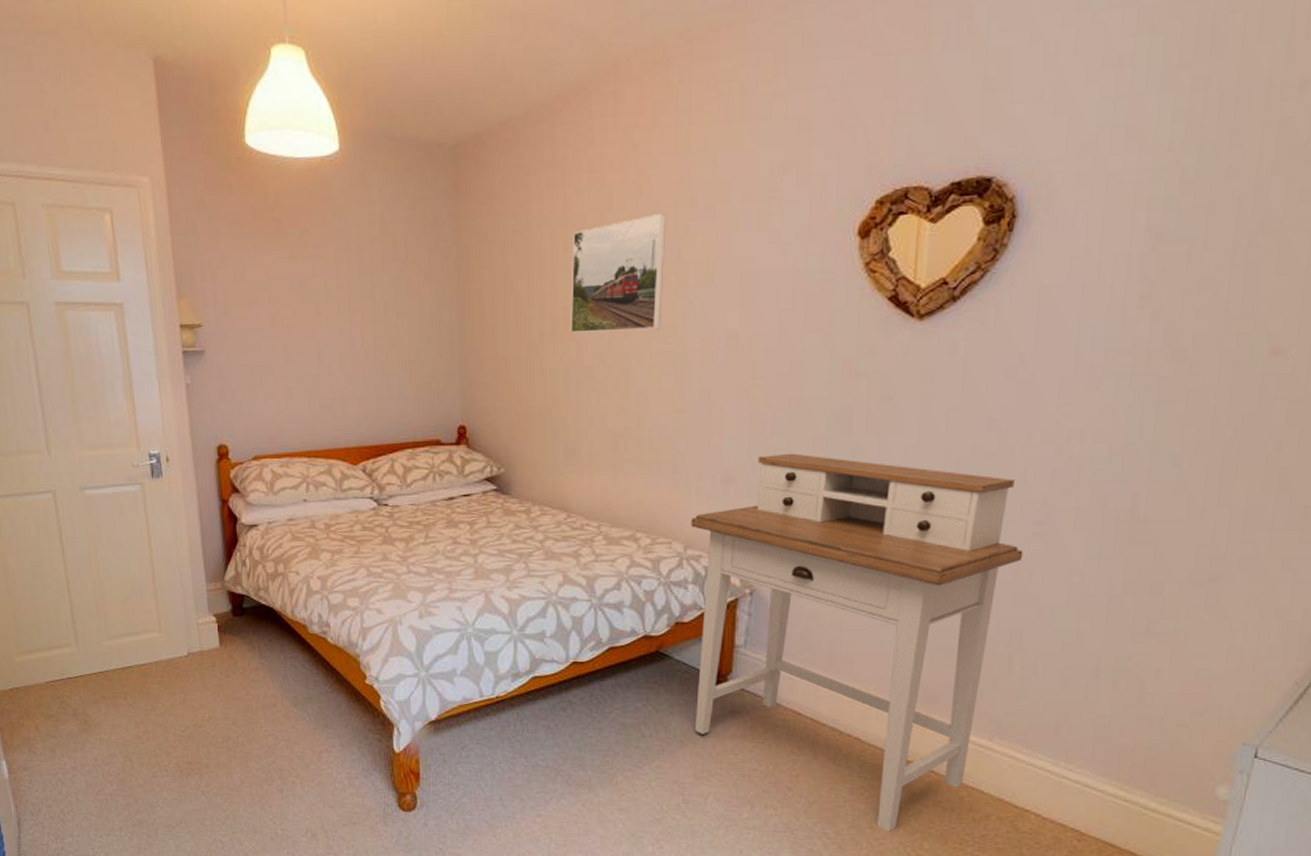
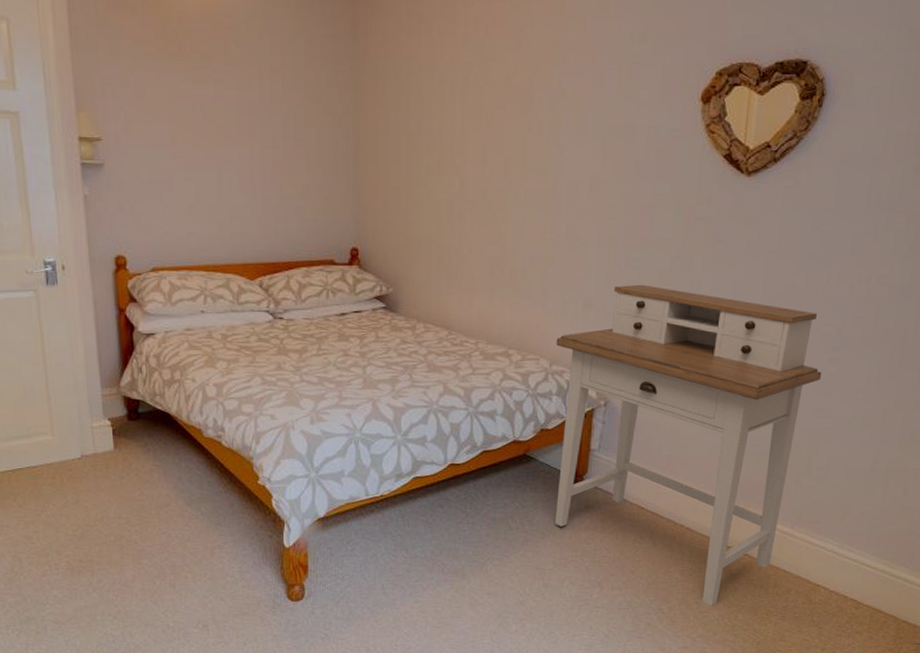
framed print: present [570,214,667,334] -> none [456,68,543,171]

